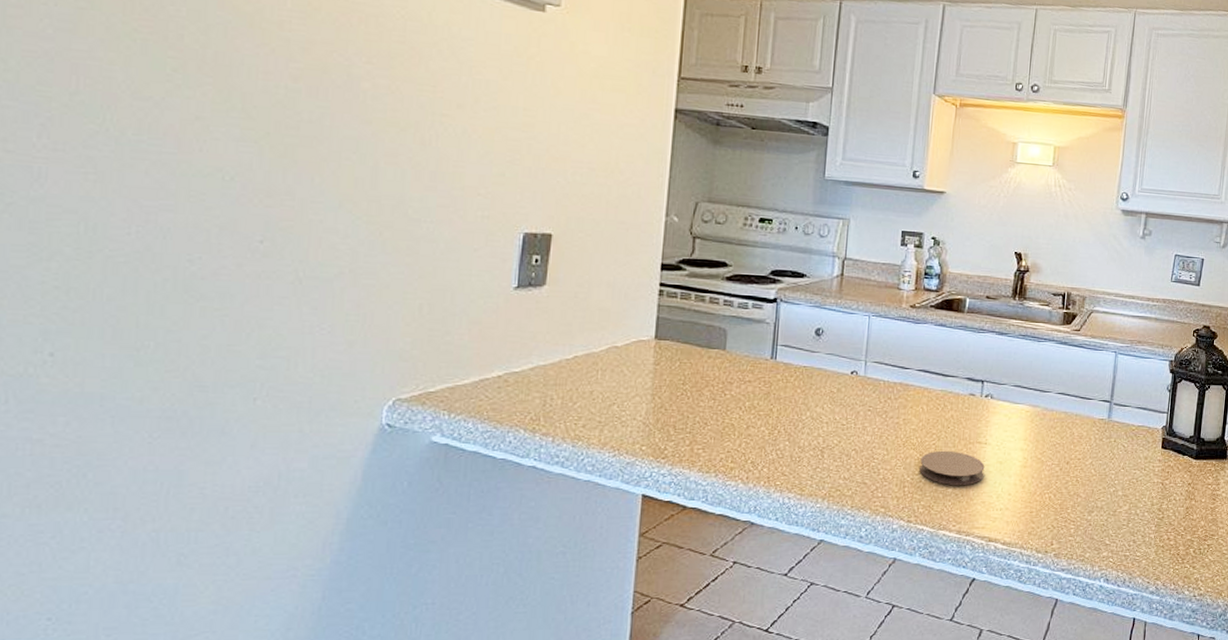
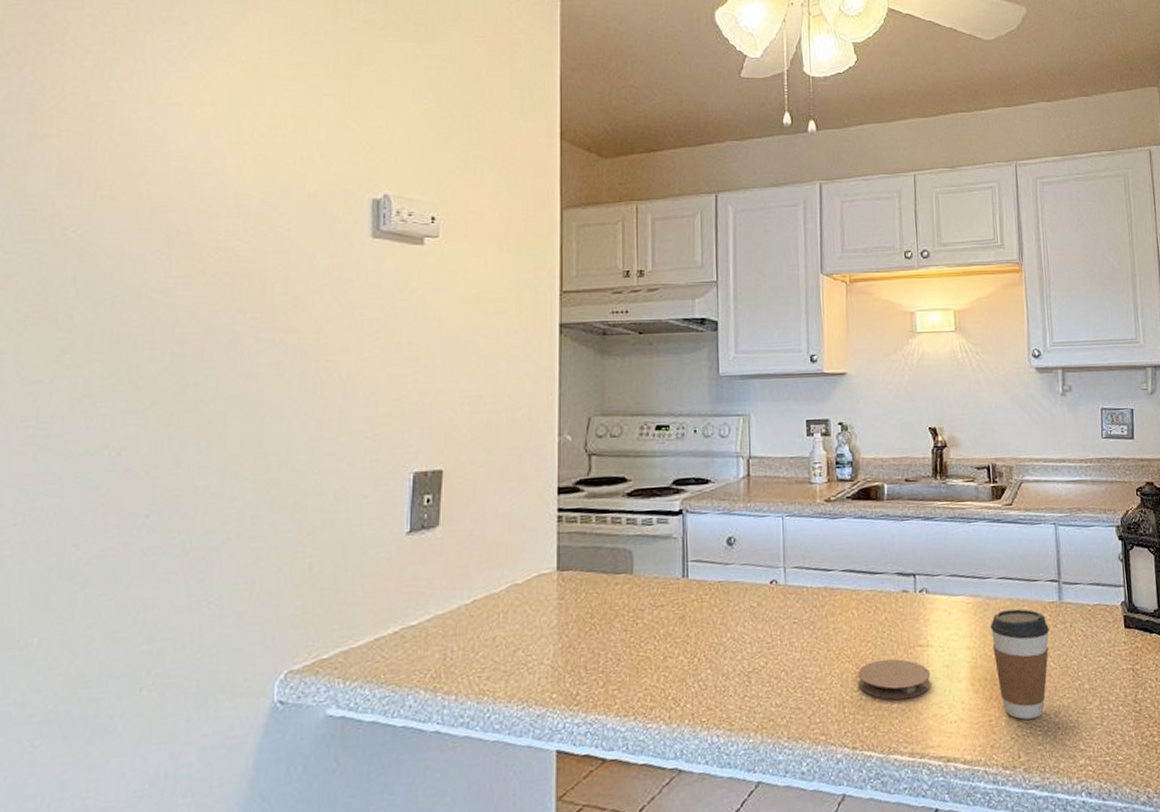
coffee cup: none [1043,421,1096,514] -> present [990,609,1049,720]

